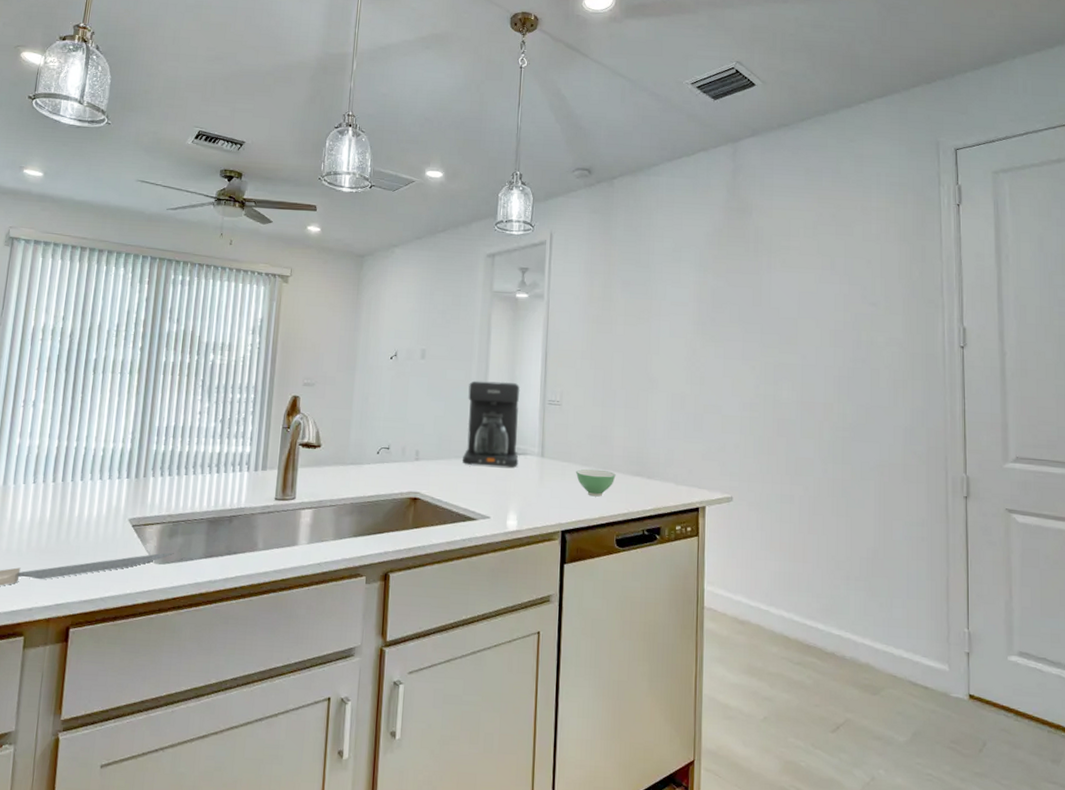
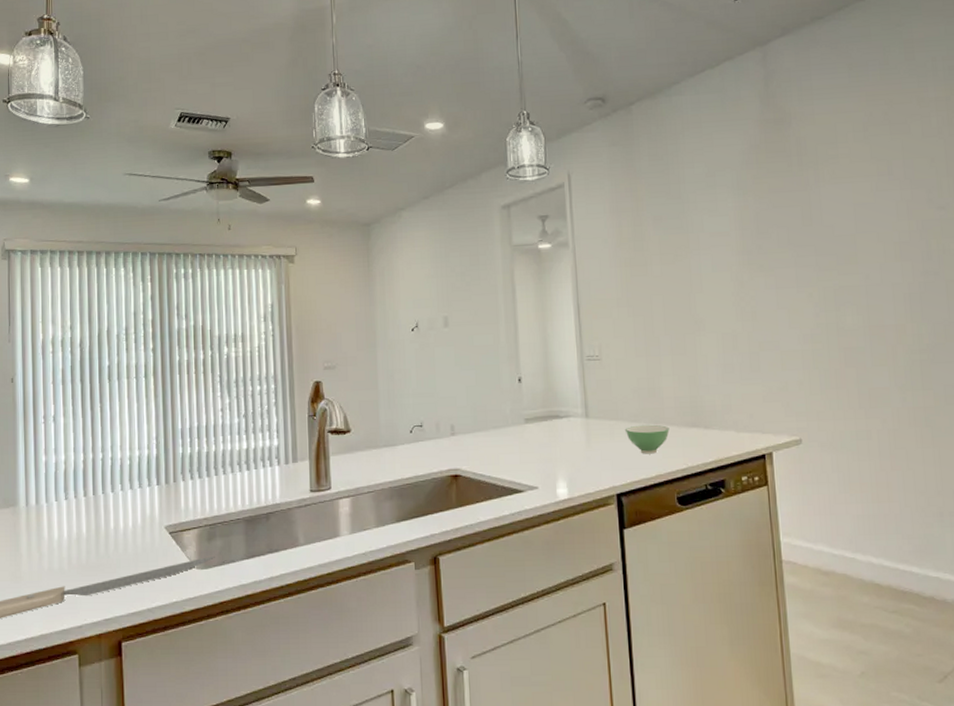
coffee maker: present [462,381,521,467] -> none [499,341,562,434]

